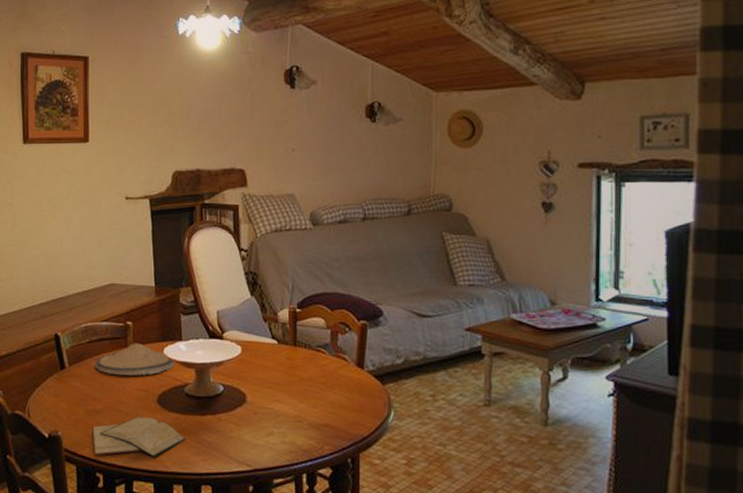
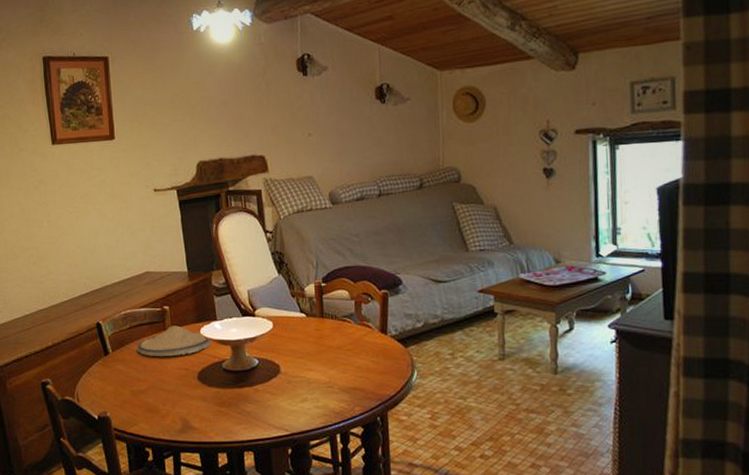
diary: present [92,417,186,457] -> none [139,393,227,432]

